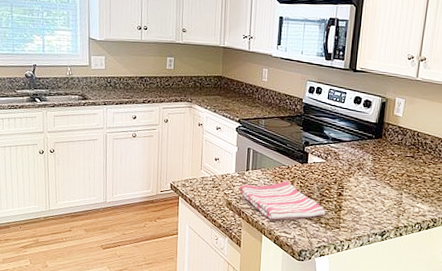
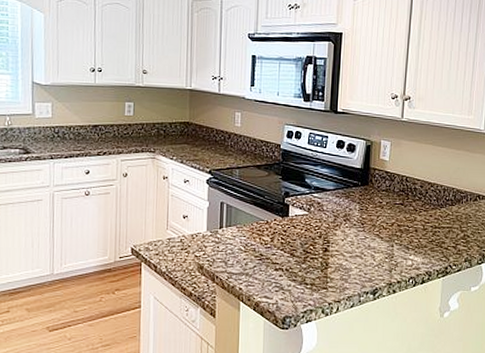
dish towel: present [239,180,326,221] -> none [212,236,311,284]

